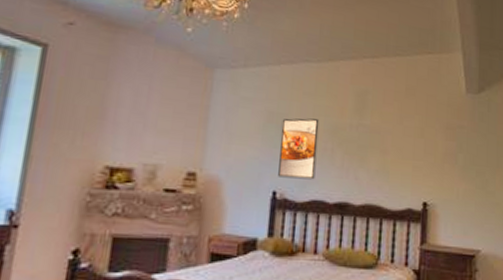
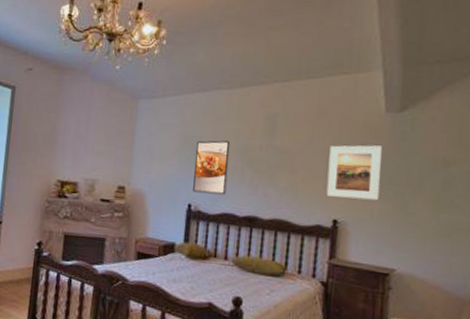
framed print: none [416,125,465,181] -> present [326,145,382,201]

